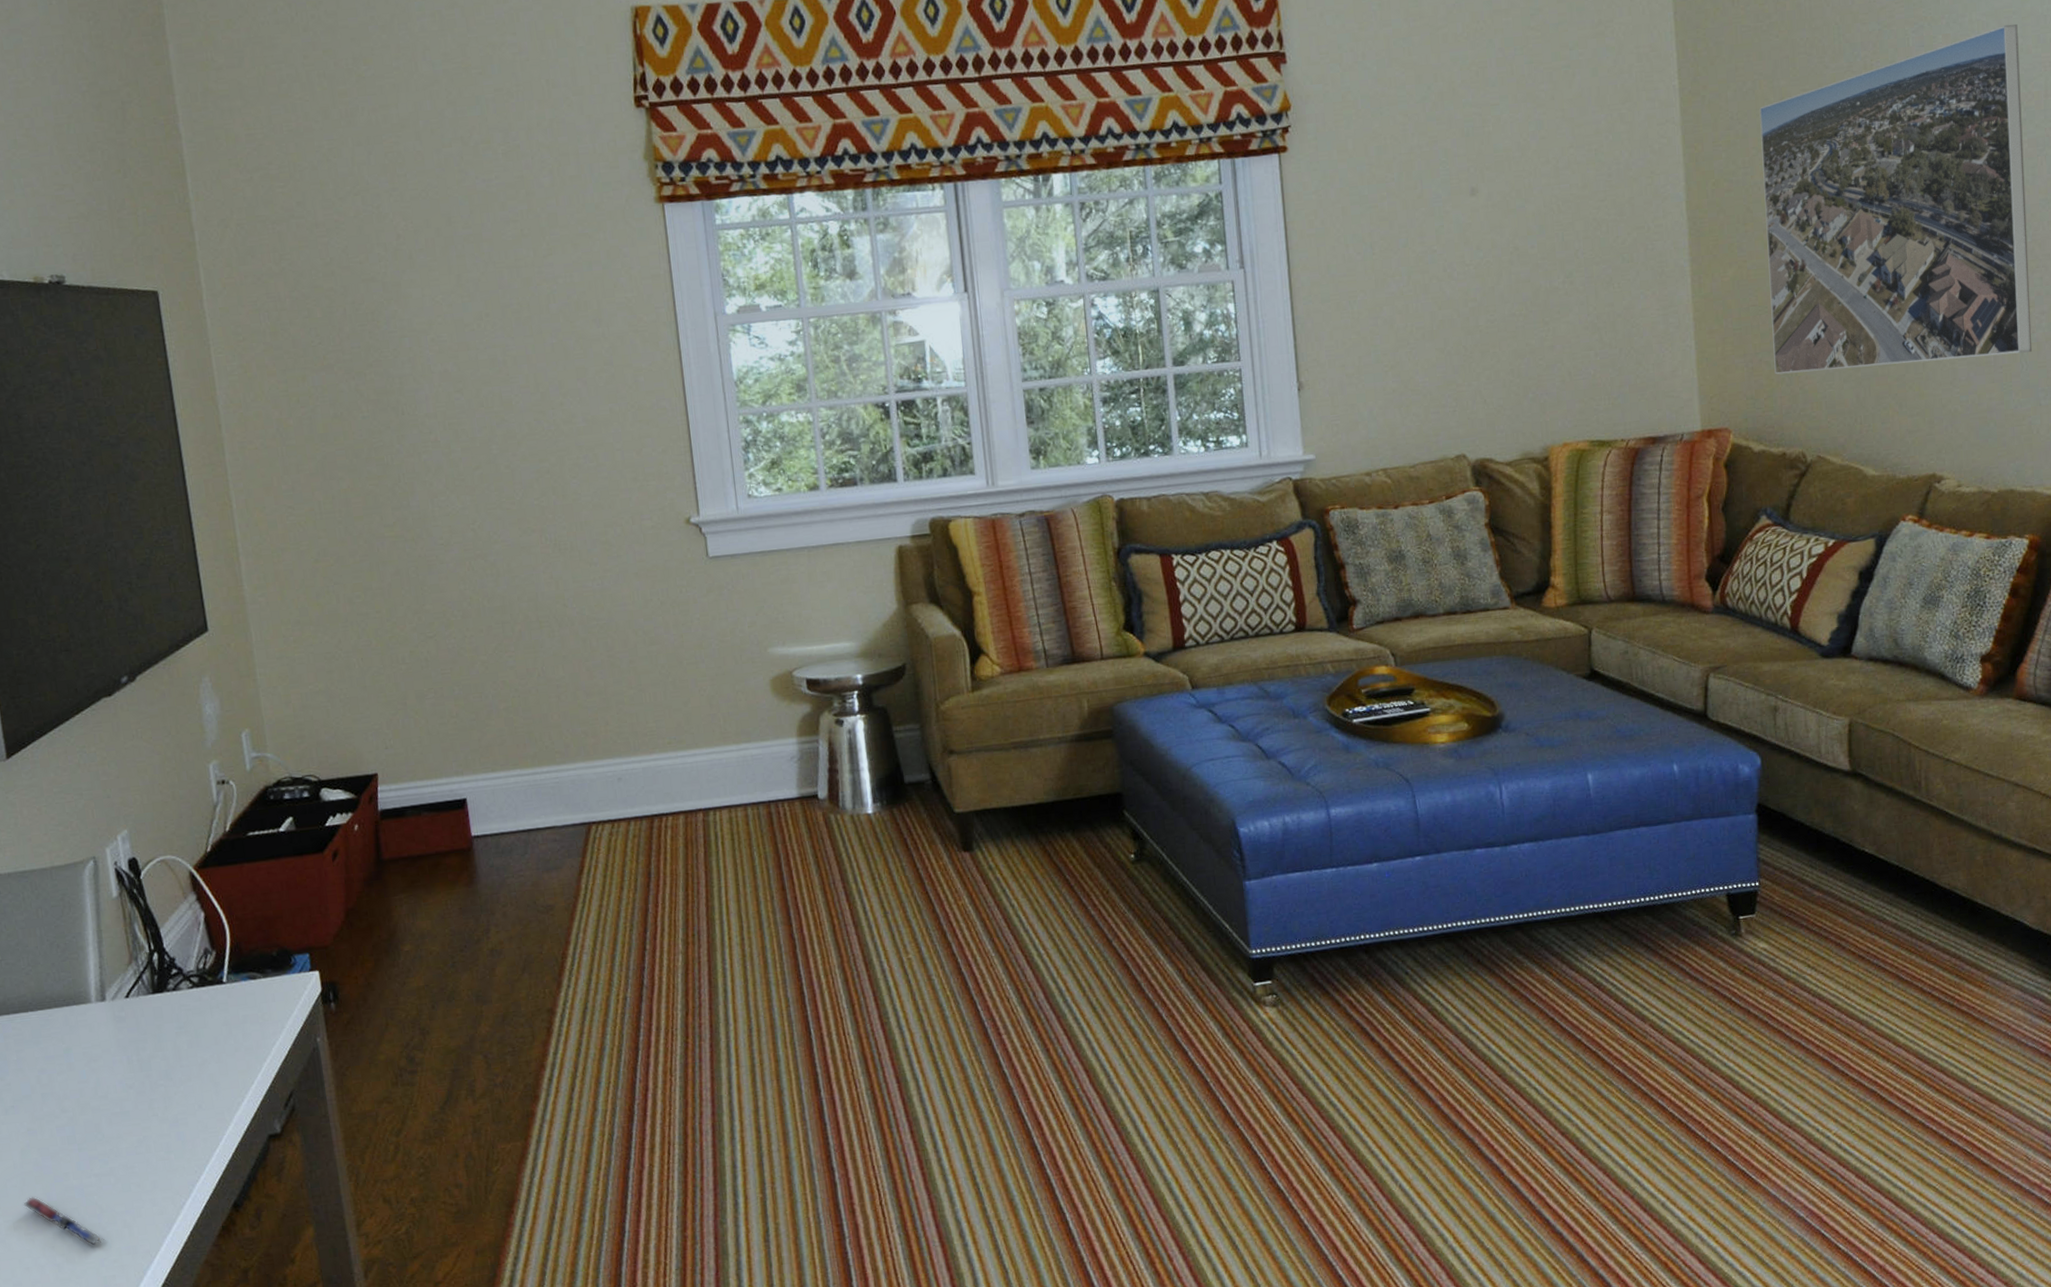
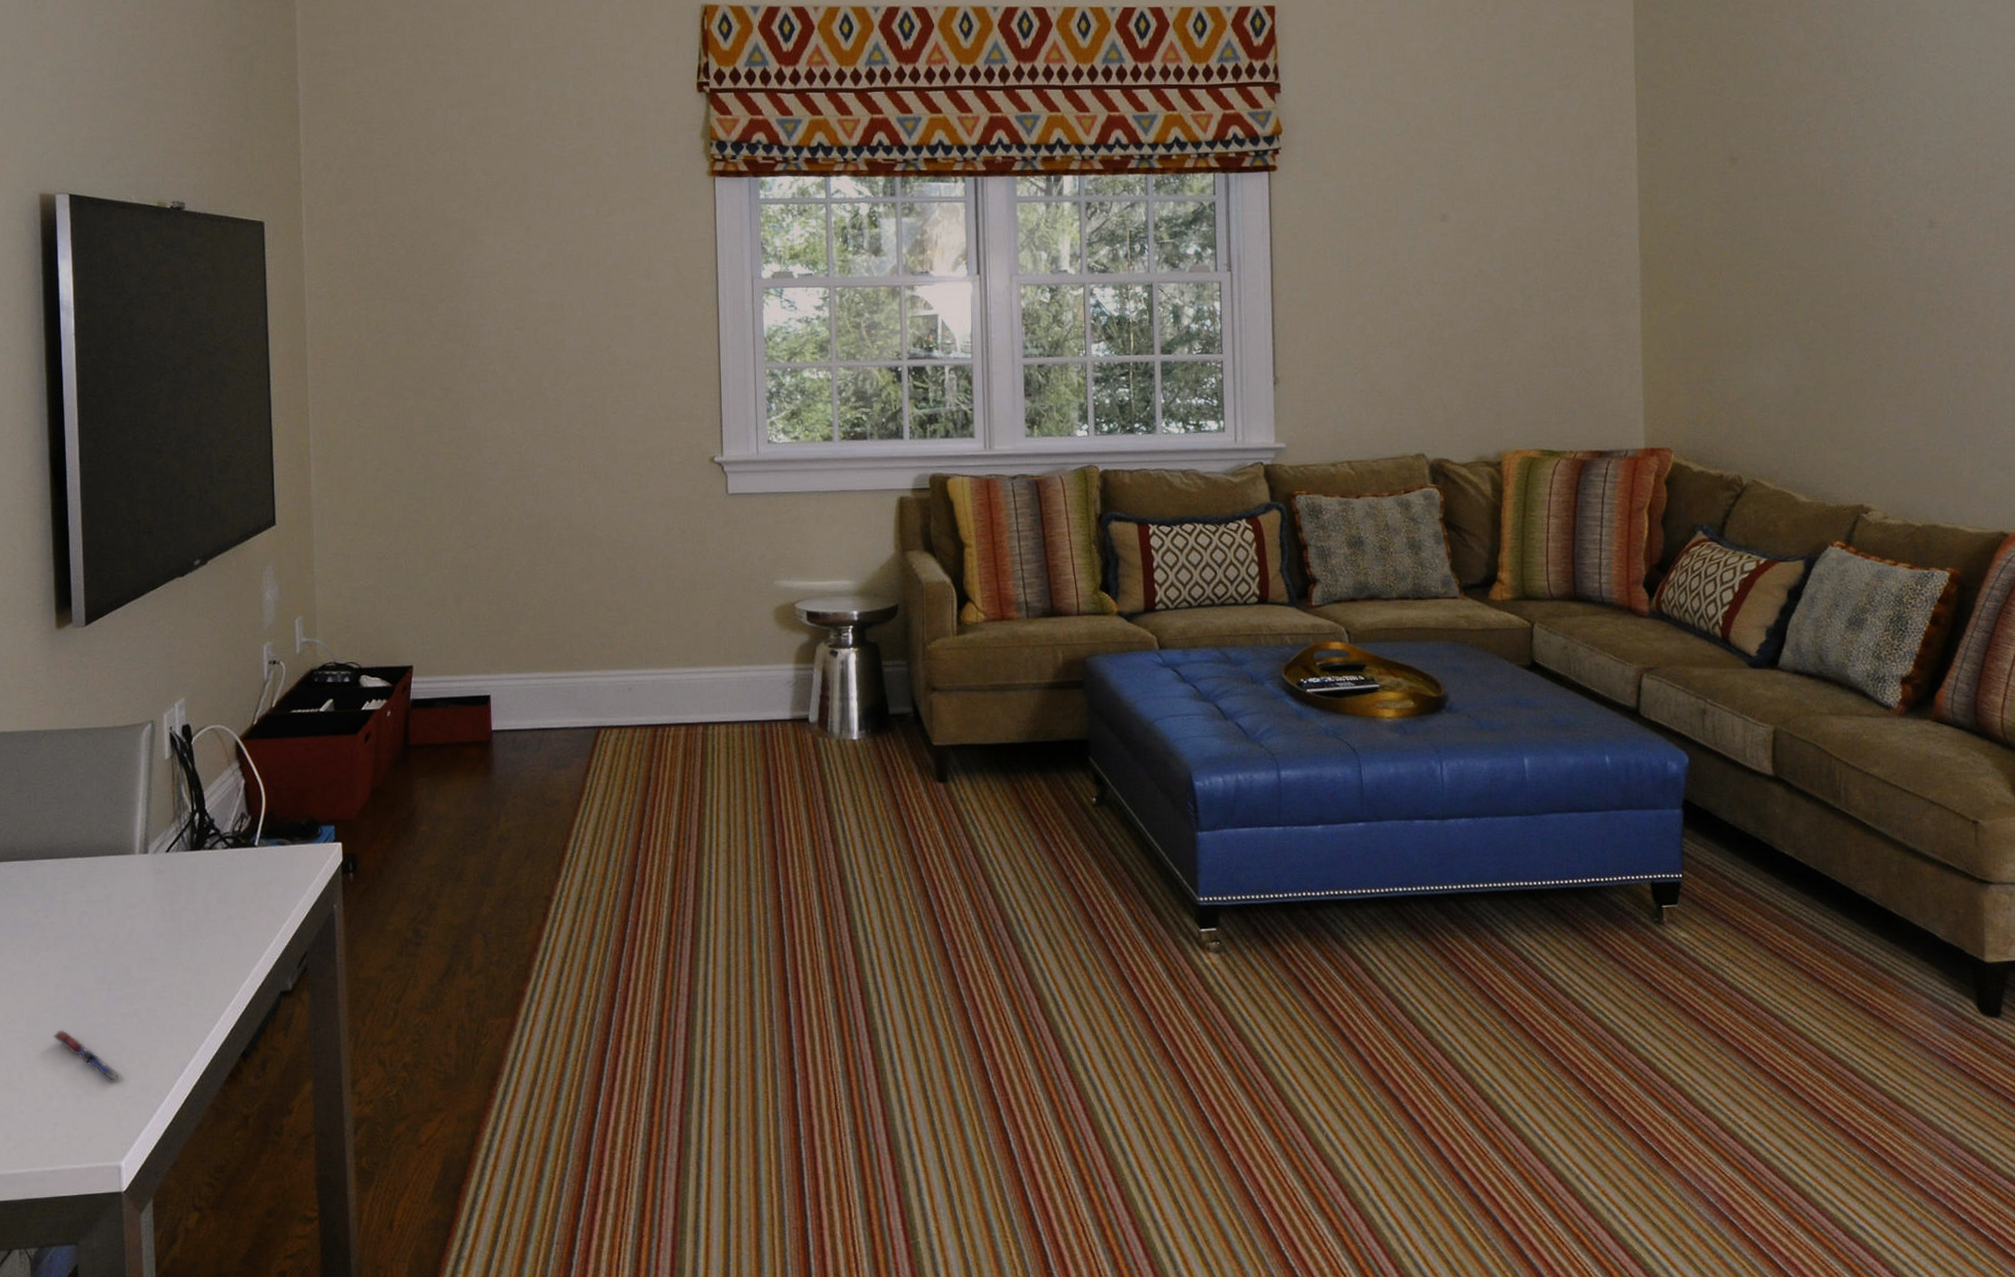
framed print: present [1759,23,2033,375] -> none [1710,103,1958,403]

